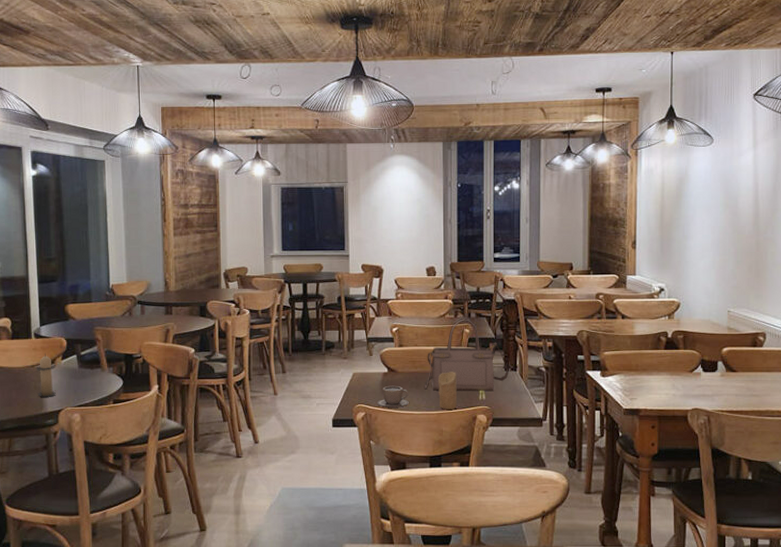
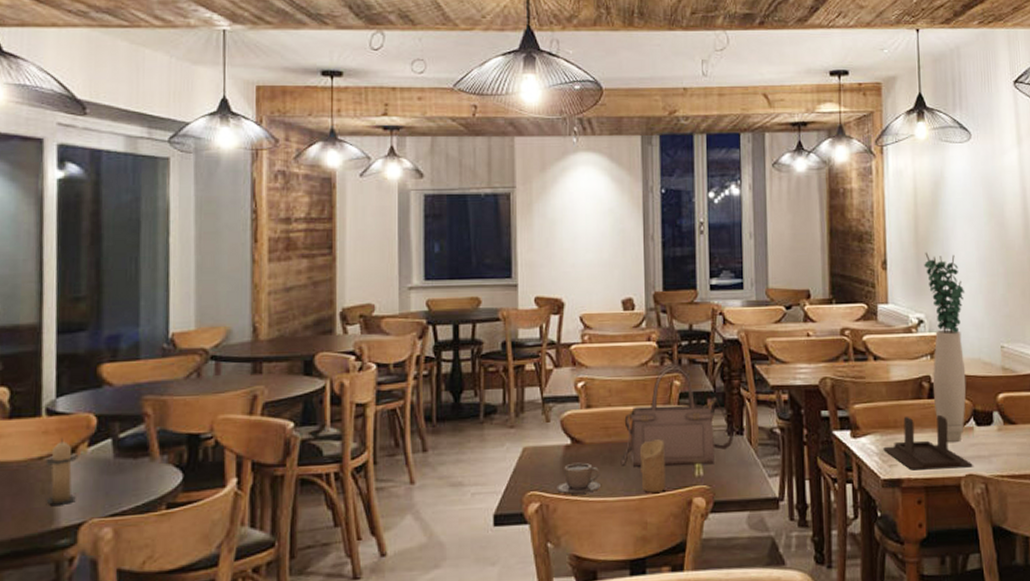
napkin holder: none [626,362,699,403] -> present [883,414,973,471]
vase: none [667,235,700,384] -> present [924,252,967,443]

